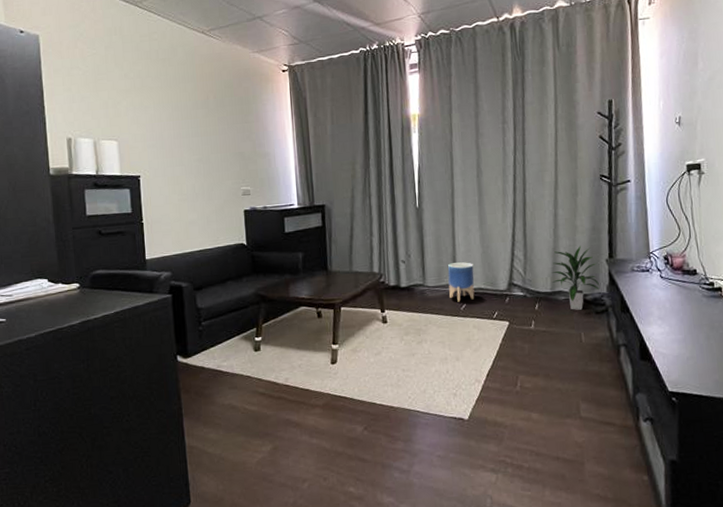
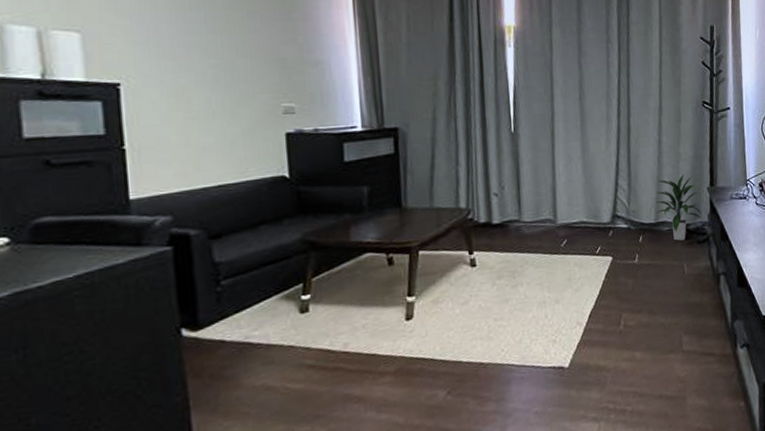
planter: present [448,262,475,302] -> none [547,193,576,238]

